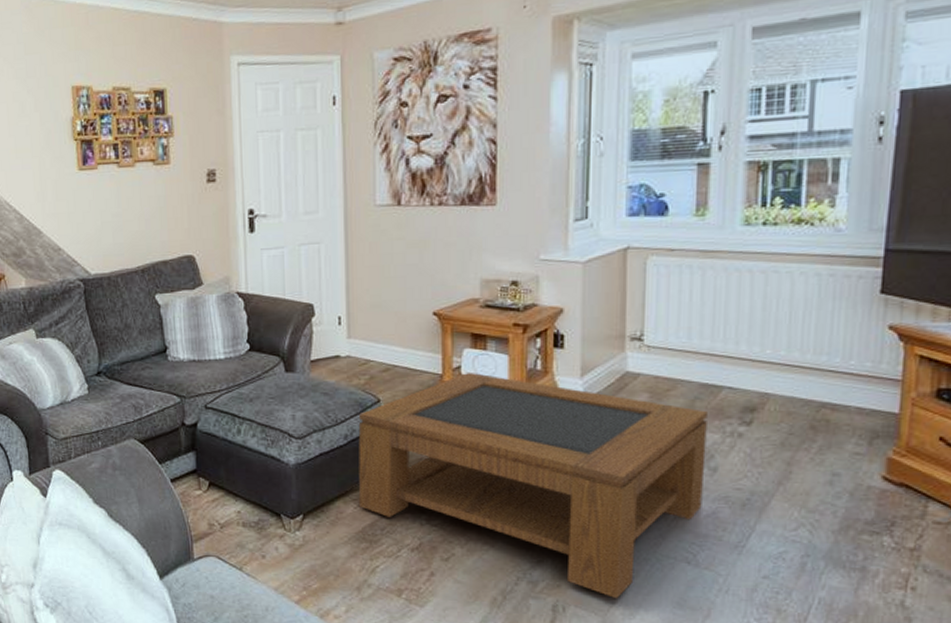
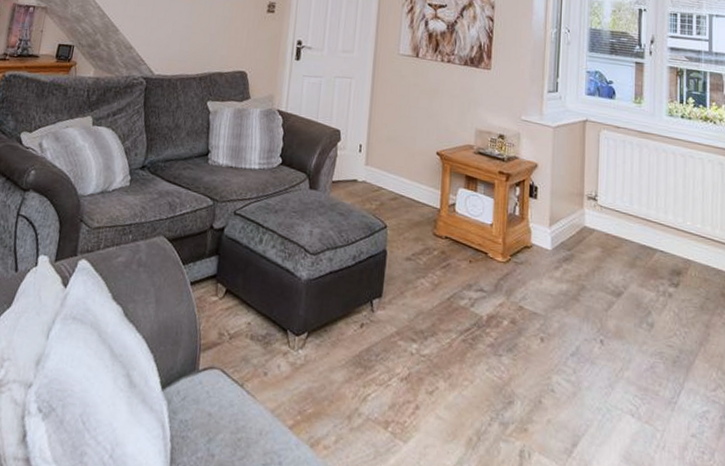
coffee table: present [358,372,708,599] -> none [359,209,645,449]

